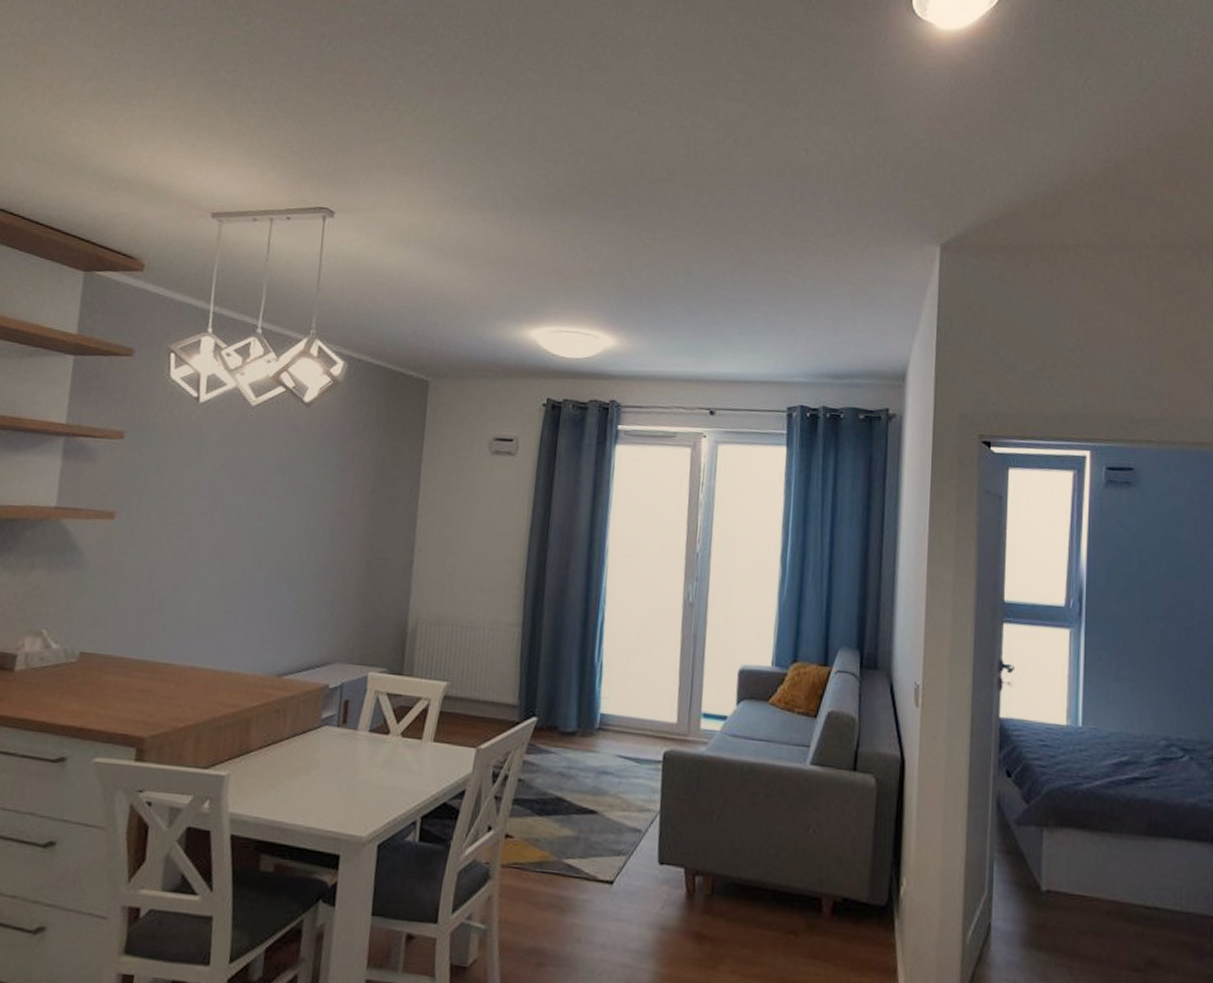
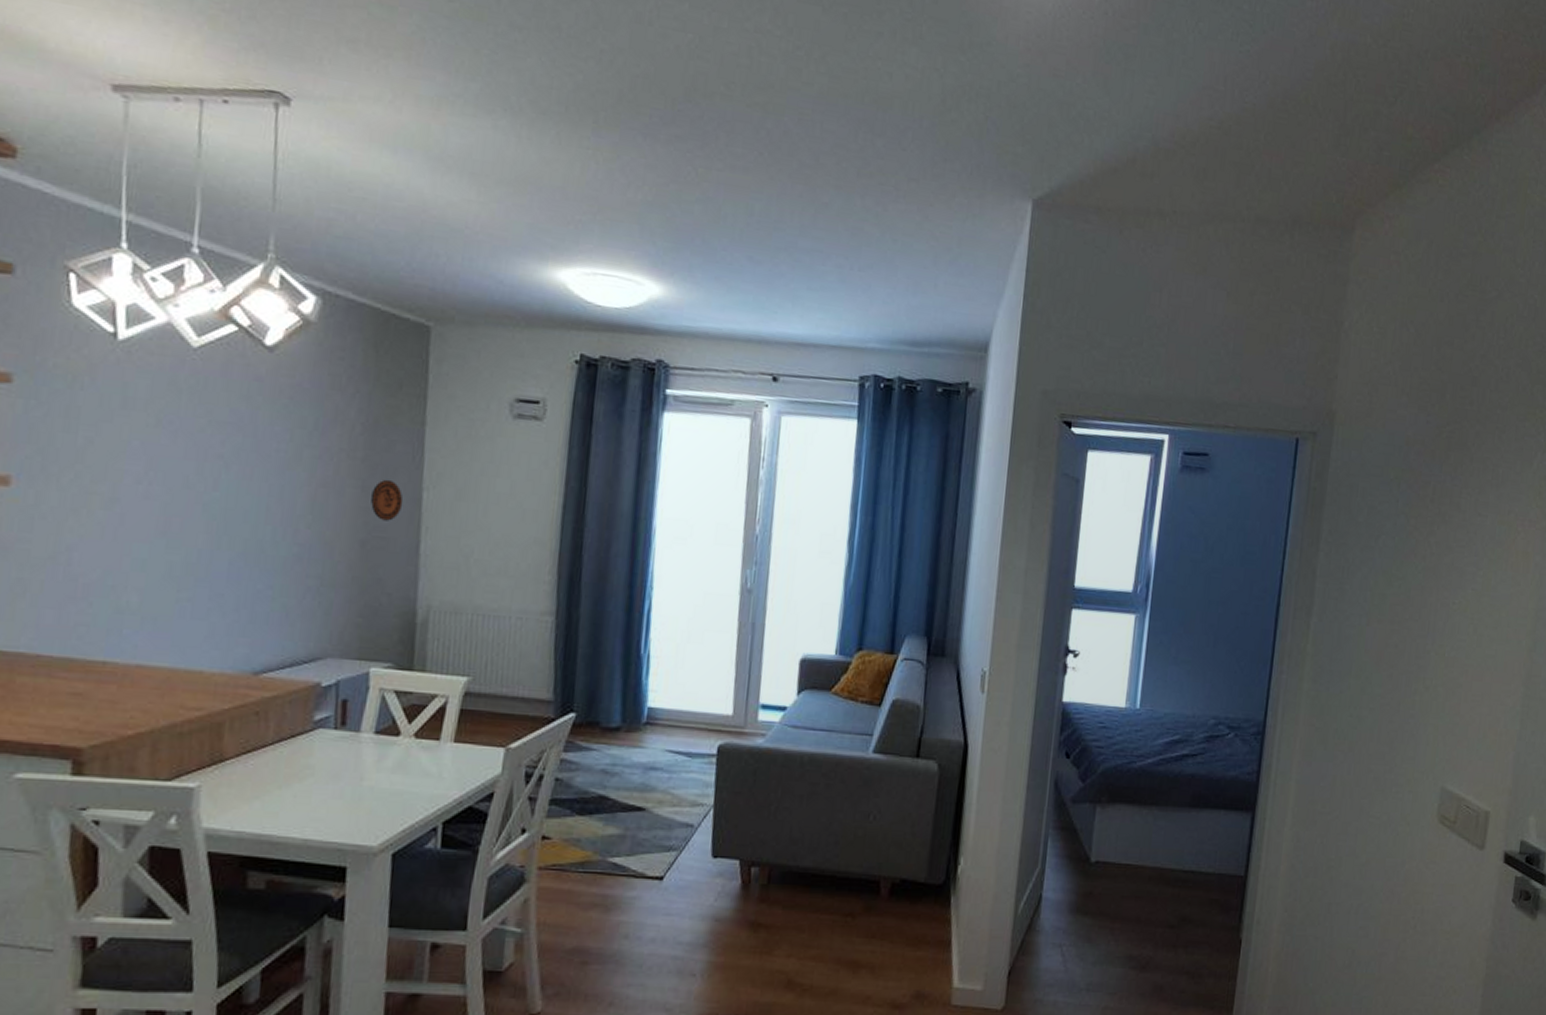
decorative plate: none [376,508,402,544] -> present [371,479,404,521]

